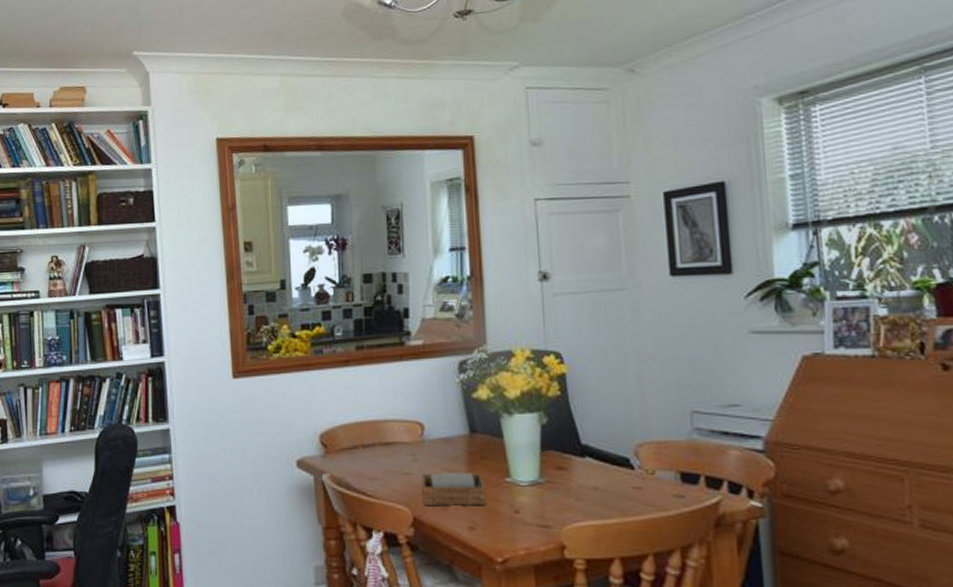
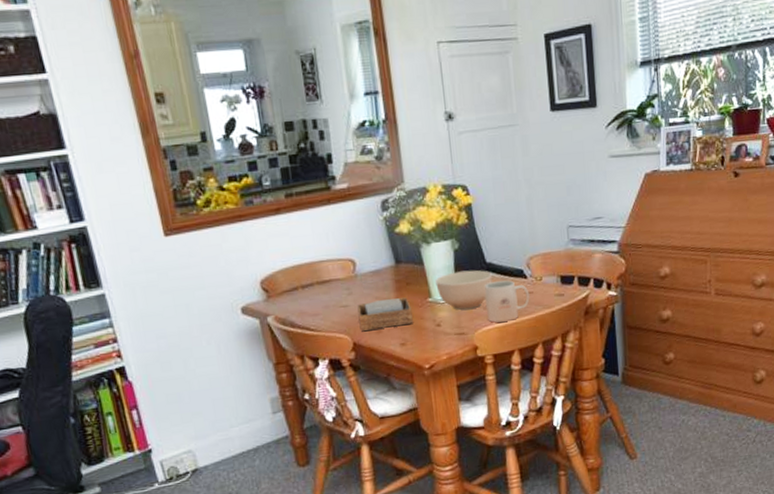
bowl: none [516,450,589,497] -> present [435,270,493,310]
mug: none [577,468,638,521] -> present [484,280,530,324]

